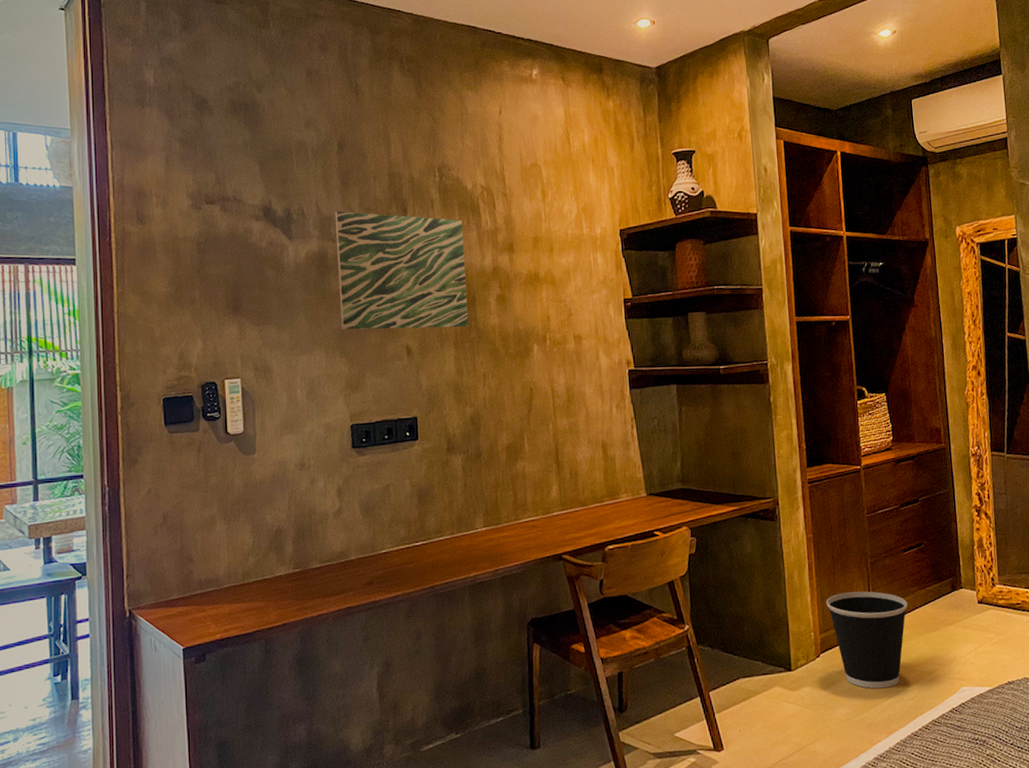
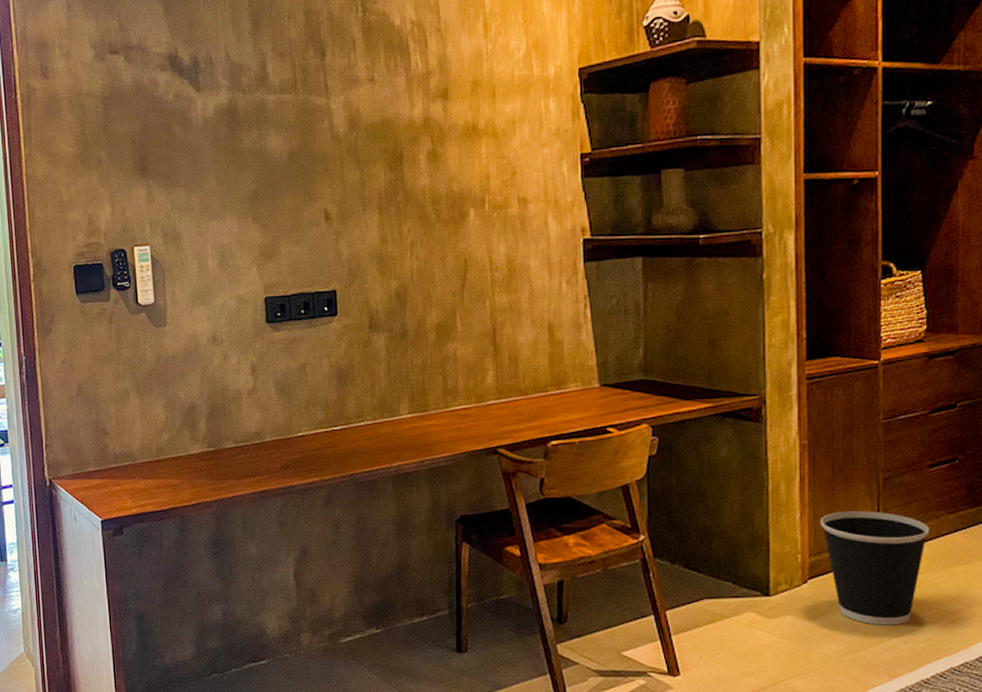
wall art: present [334,211,469,330] -> none [245,57,395,193]

